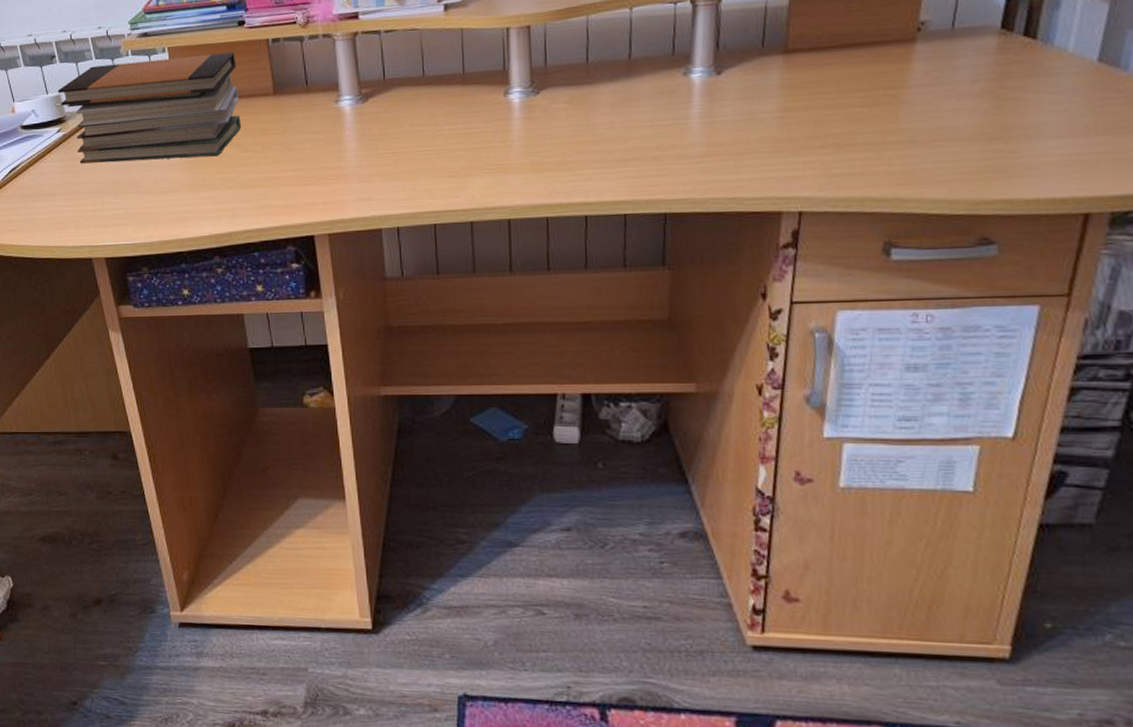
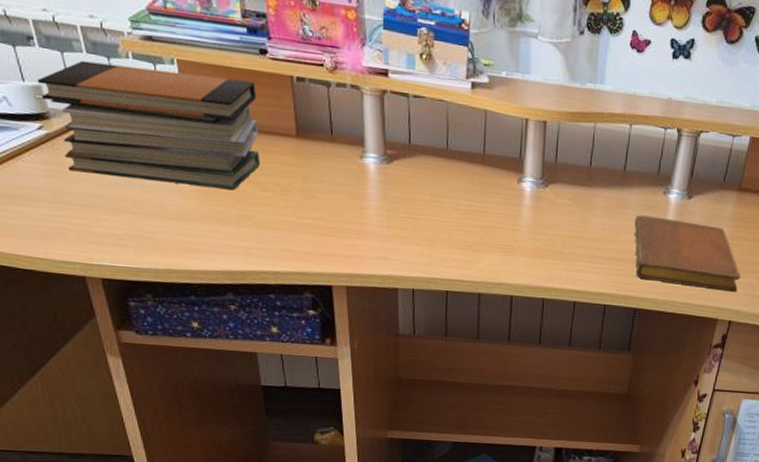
notebook: none [649,100,806,178] -> present [634,215,740,292]

